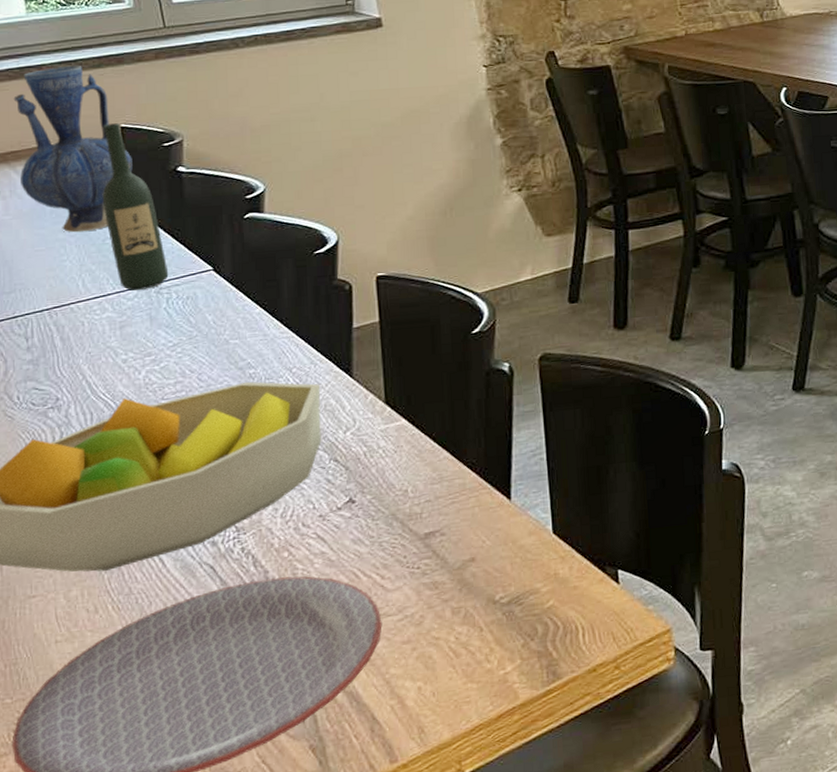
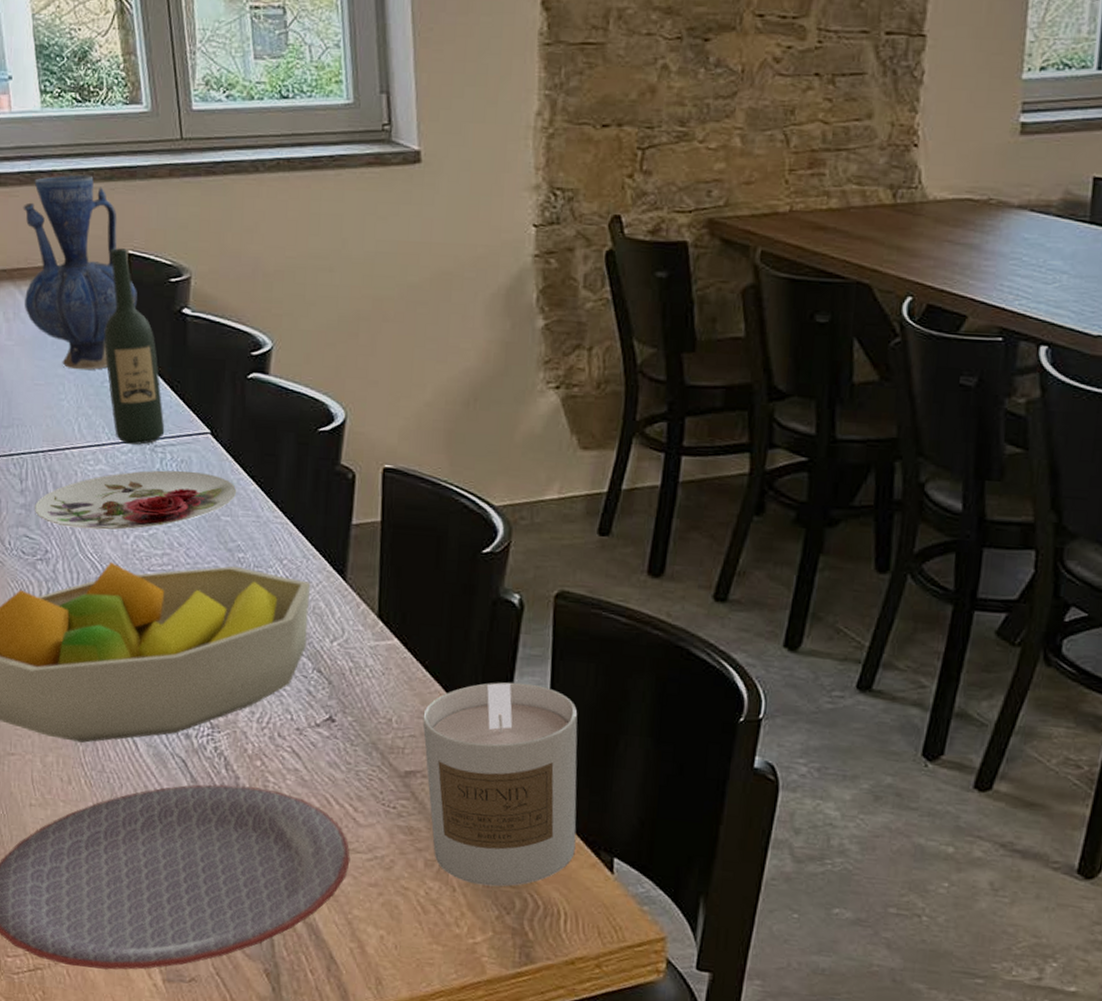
plate: none [43,305,243,374] -> present [35,470,237,530]
candle: none [435,435,584,620] -> present [422,682,578,887]

